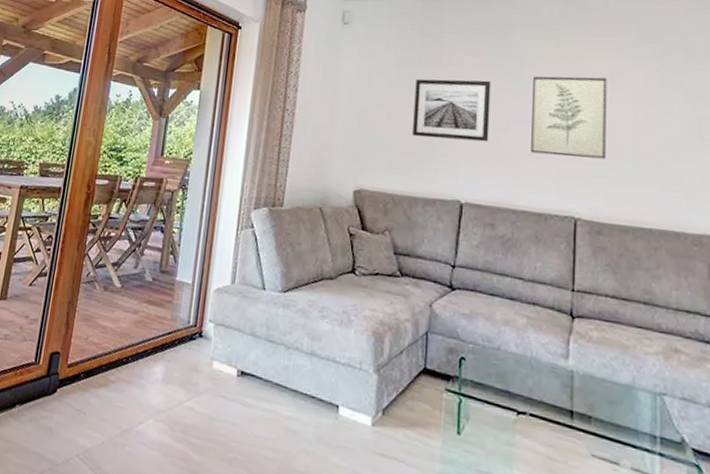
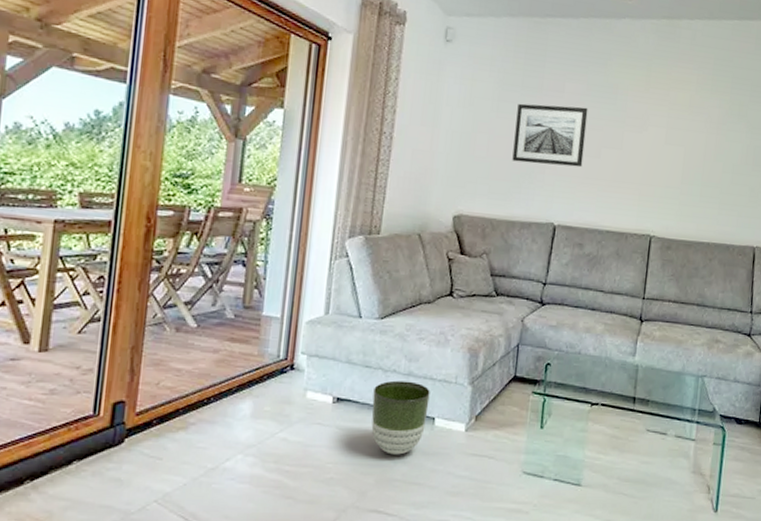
planter: none [274,358,334,443] -> present [371,380,430,455]
wall art: present [531,76,607,159] -> none [618,104,687,183]

